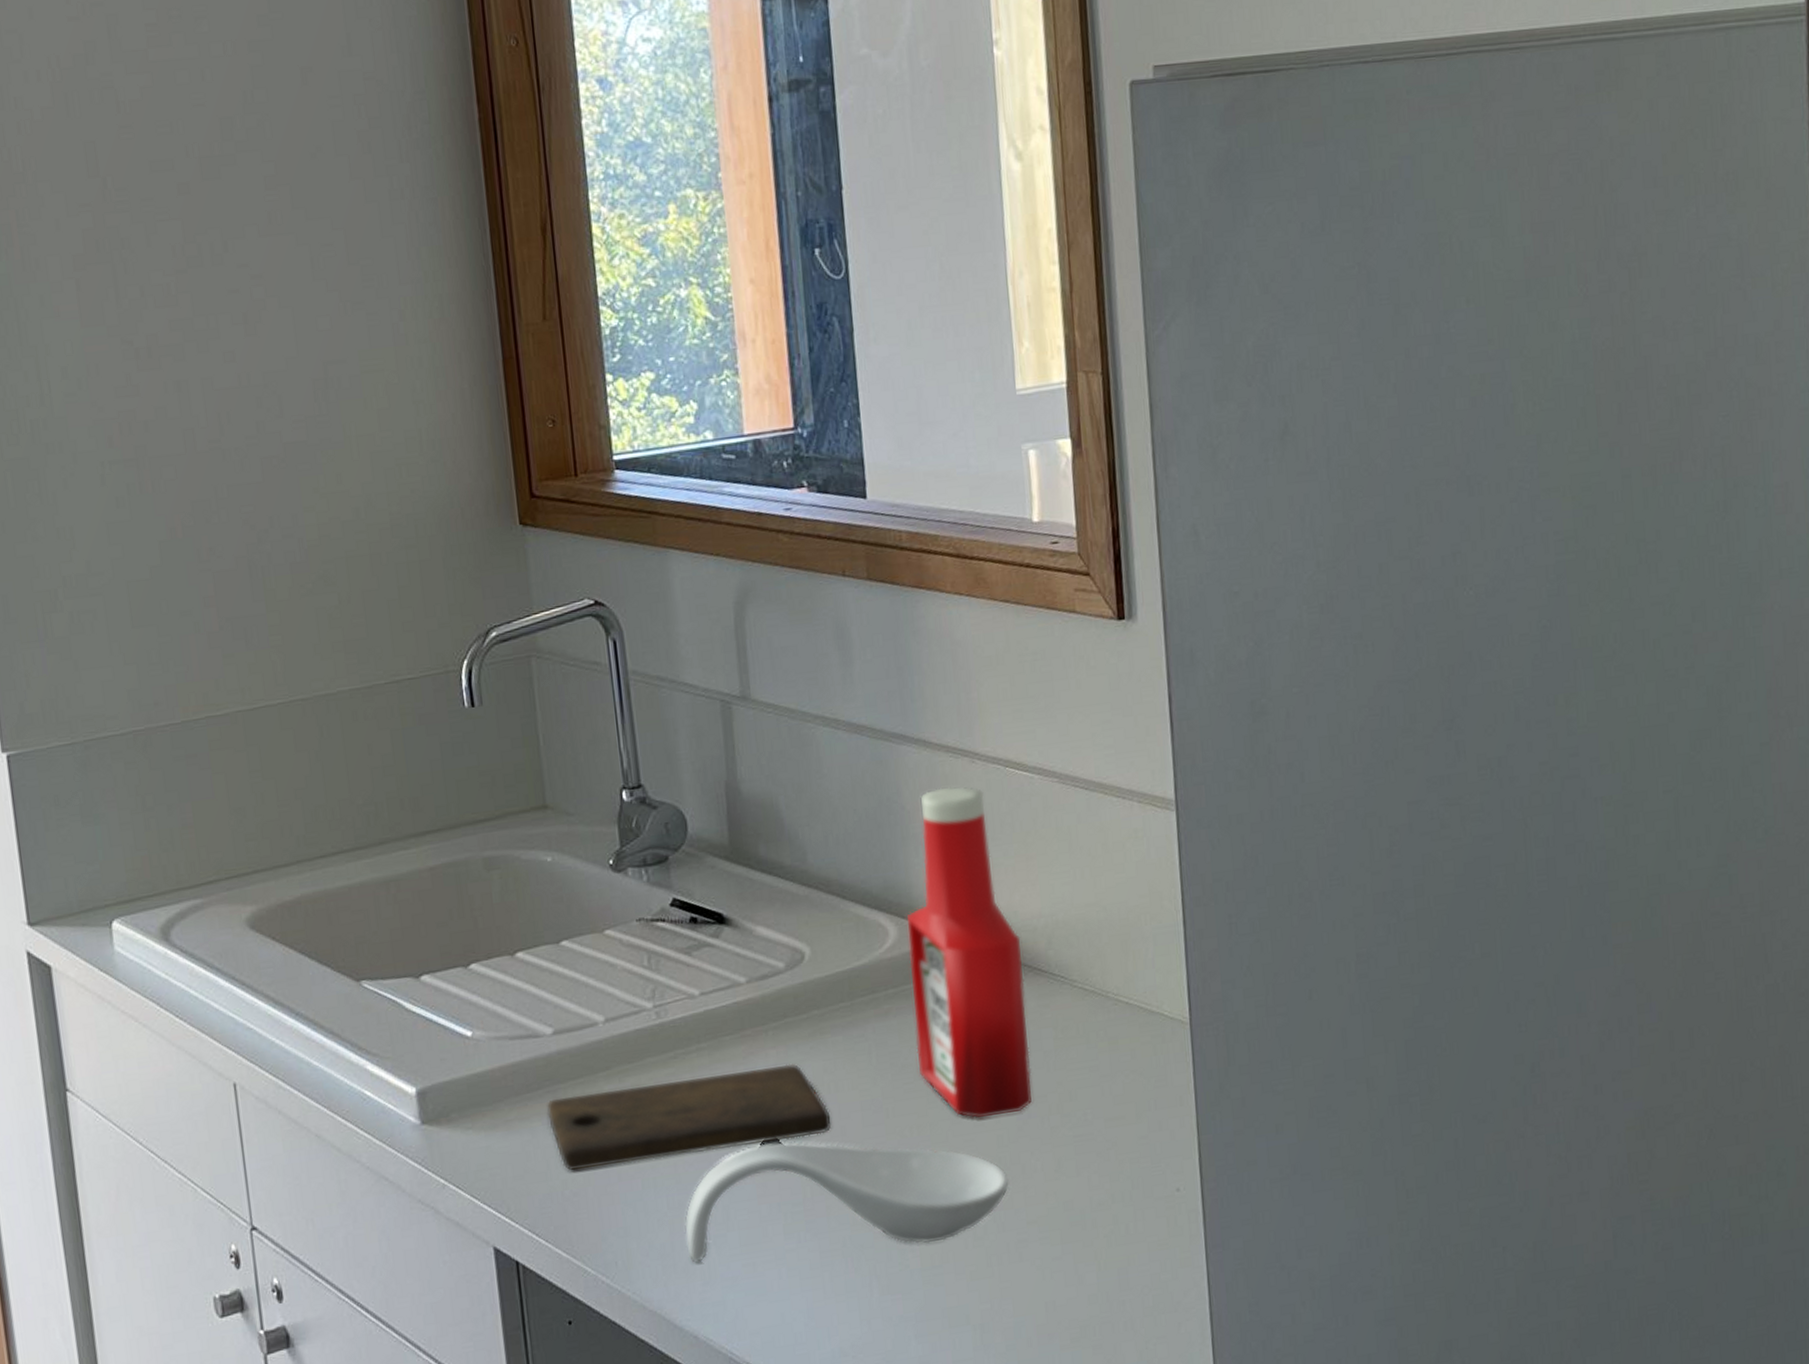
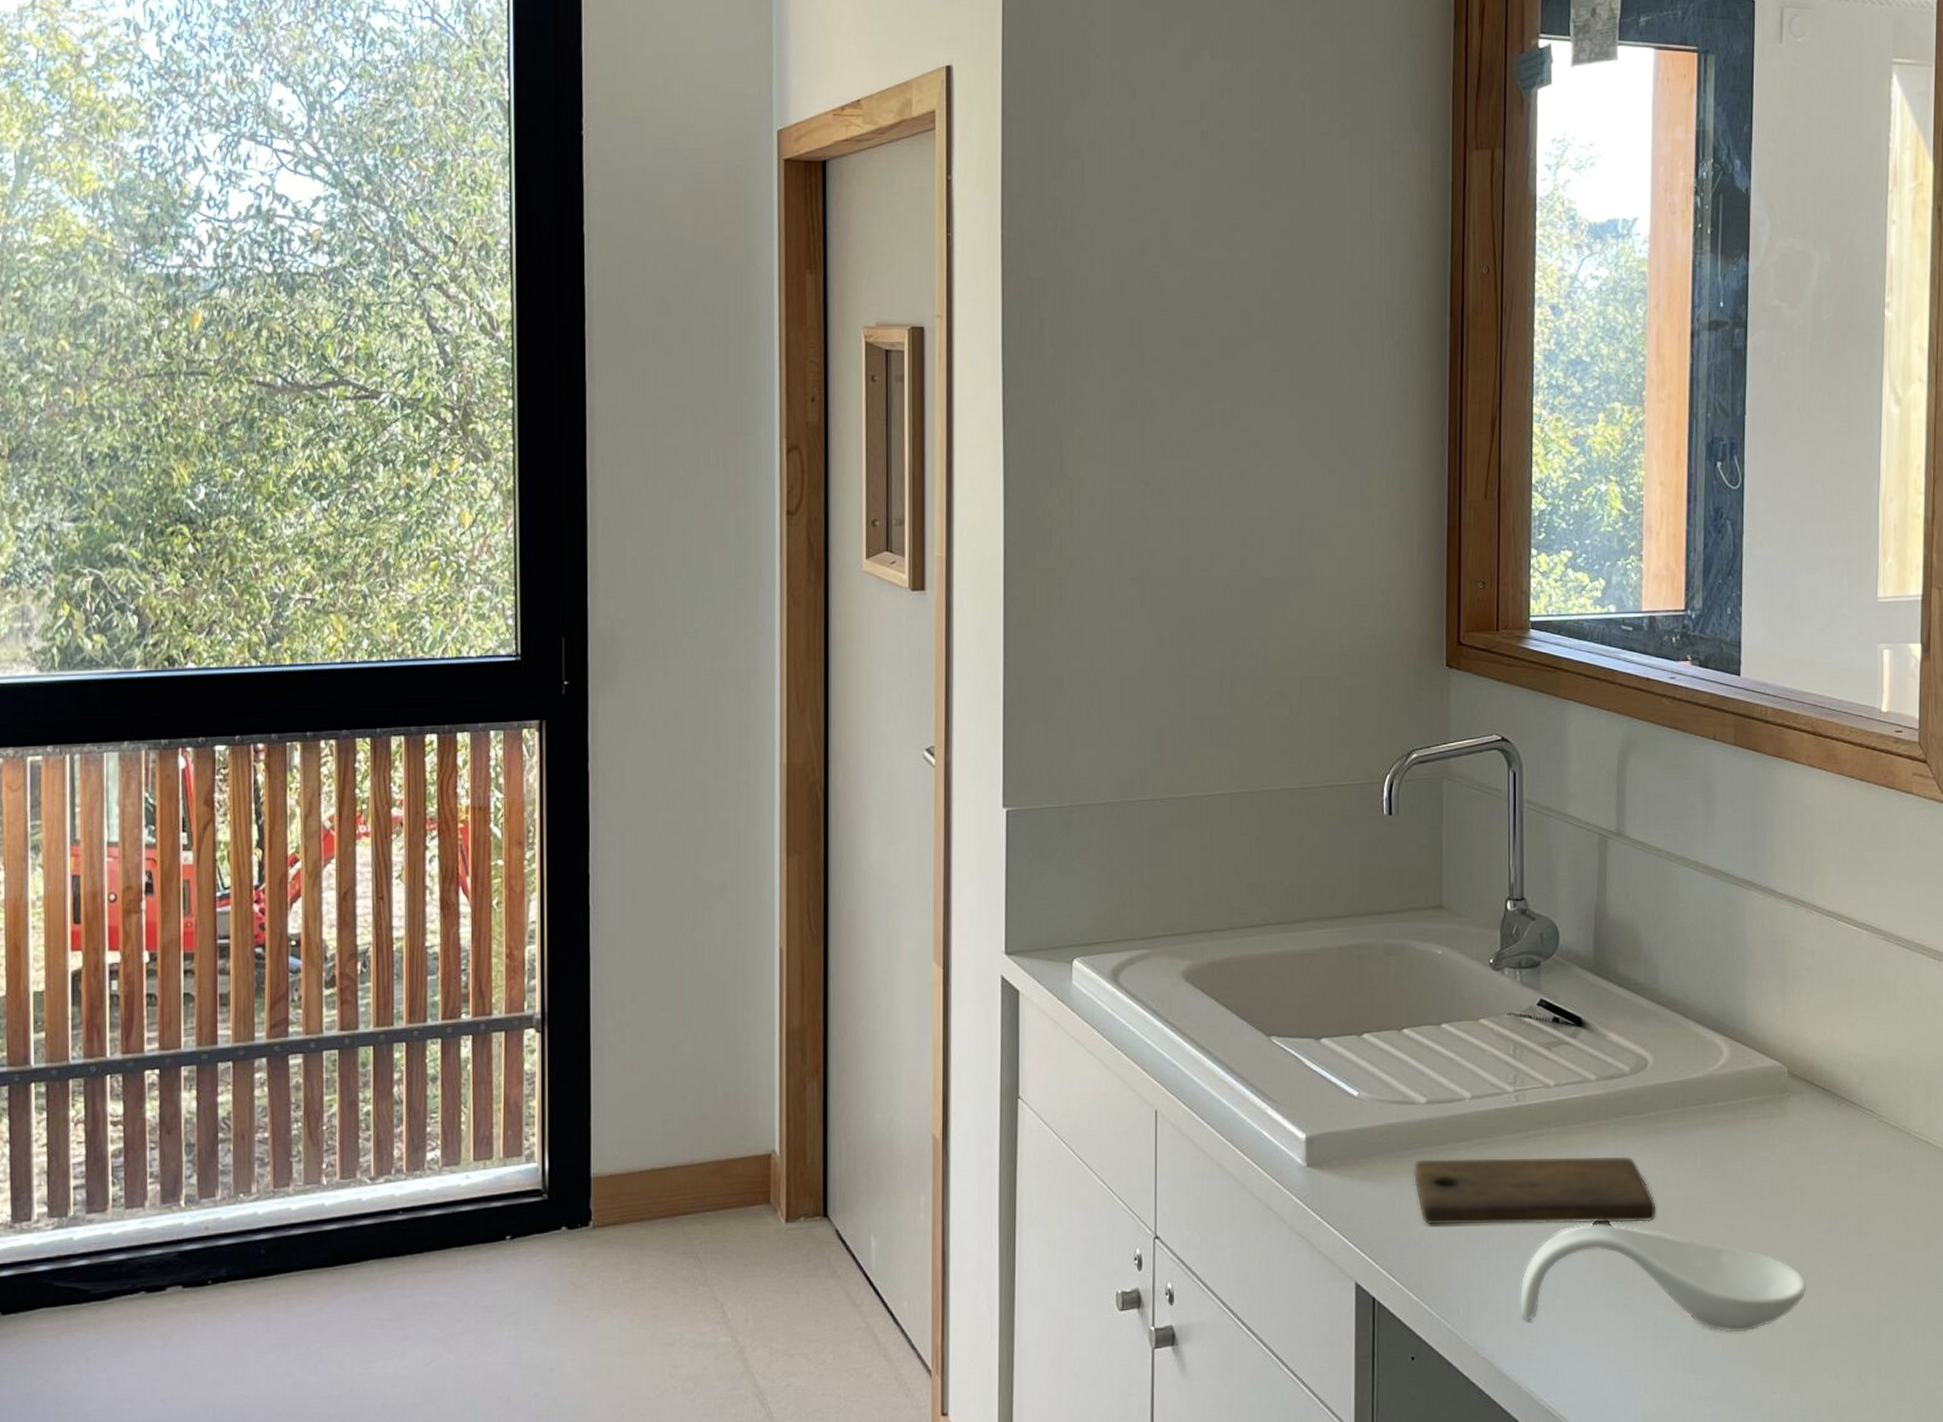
ketchup bottle: present [907,786,1032,1118] -> none [1737,932,1837,1226]

